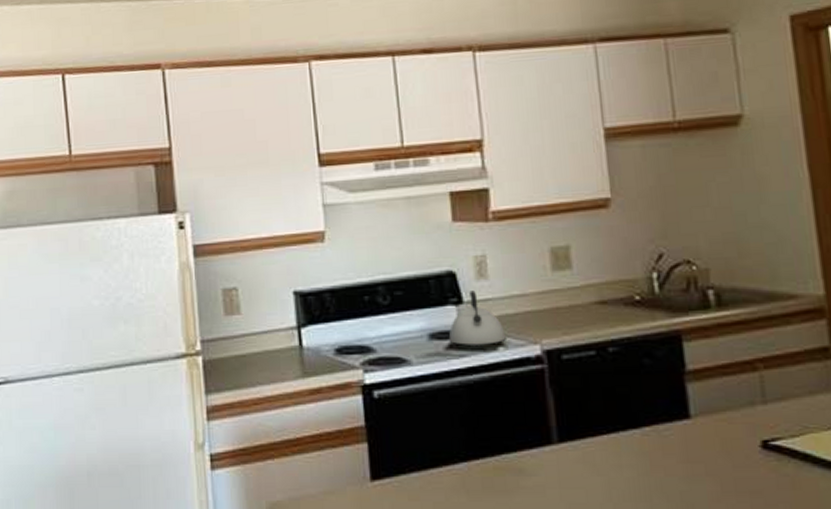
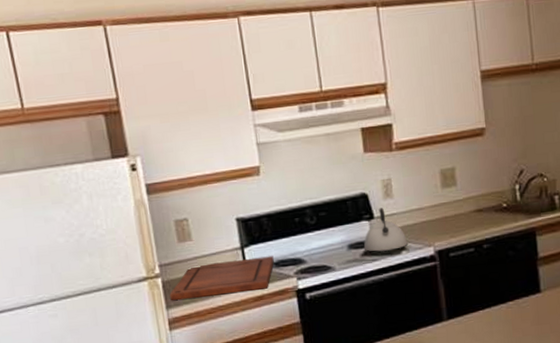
cutting board: none [210,340,336,385] -> present [170,256,274,301]

